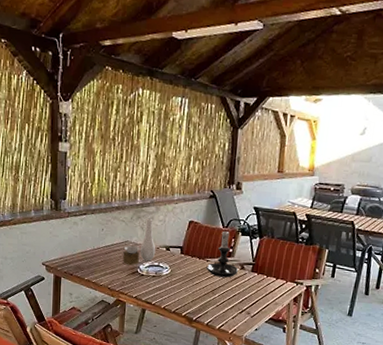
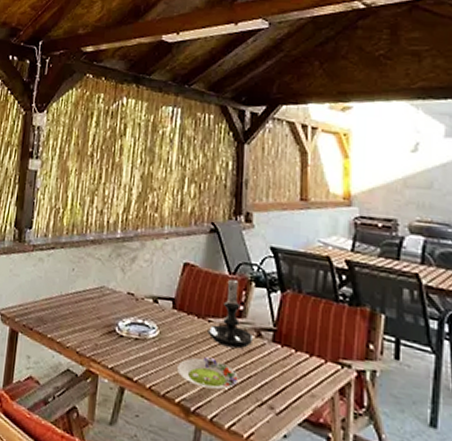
vase: present [123,218,156,266] -> none [96,256,140,321]
salad plate: none [184,285,227,305] -> present [177,356,238,390]

